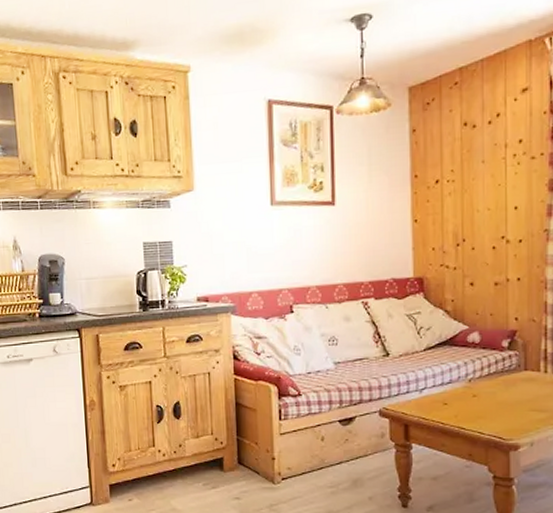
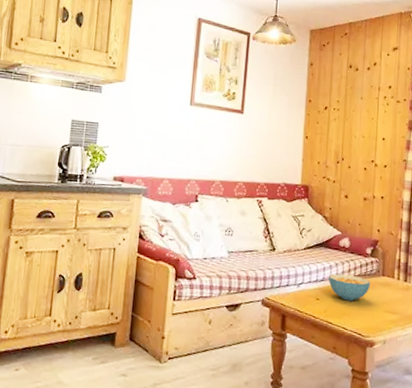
cereal bowl: none [456,373,509,403] -> present [328,273,370,301]

